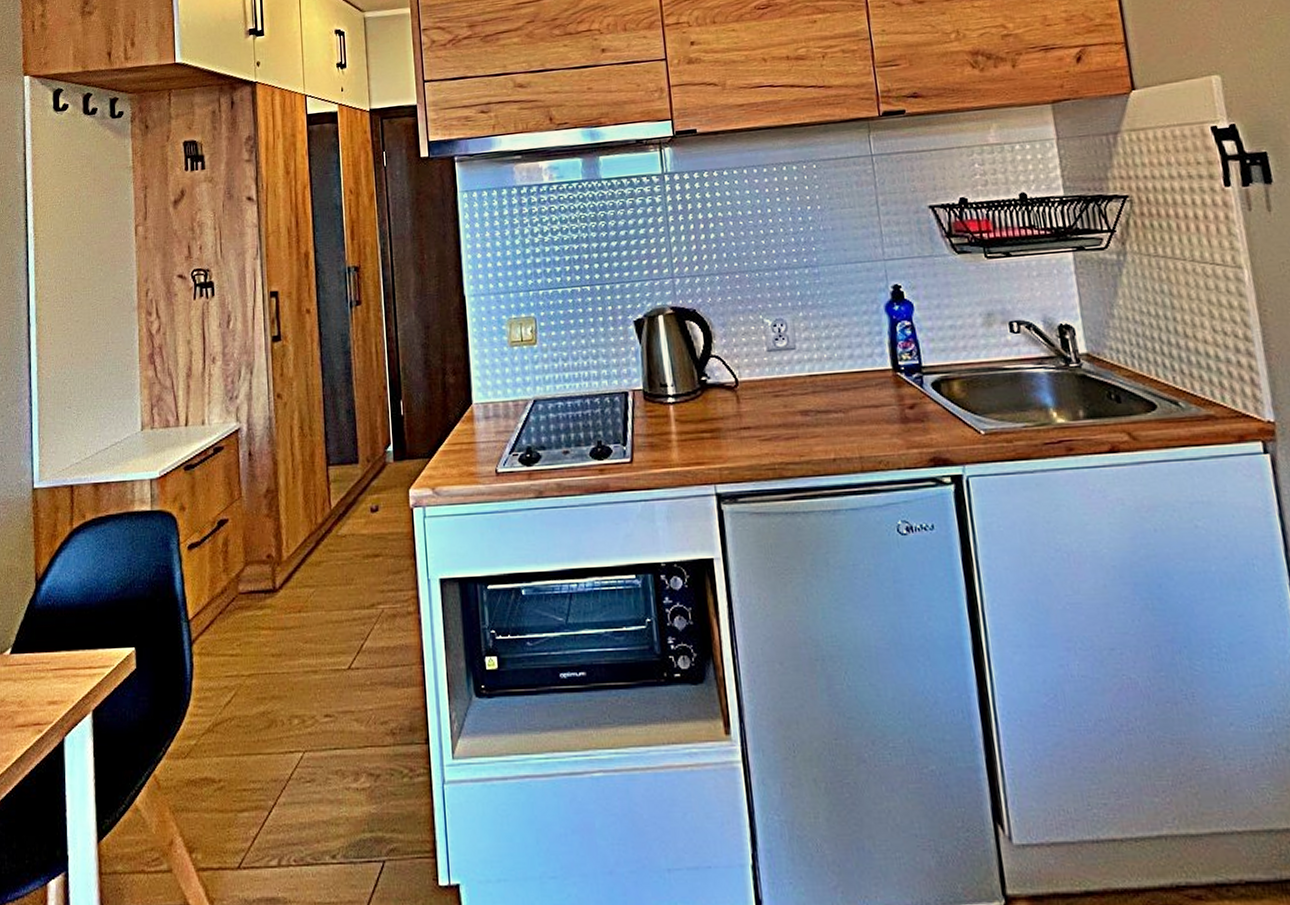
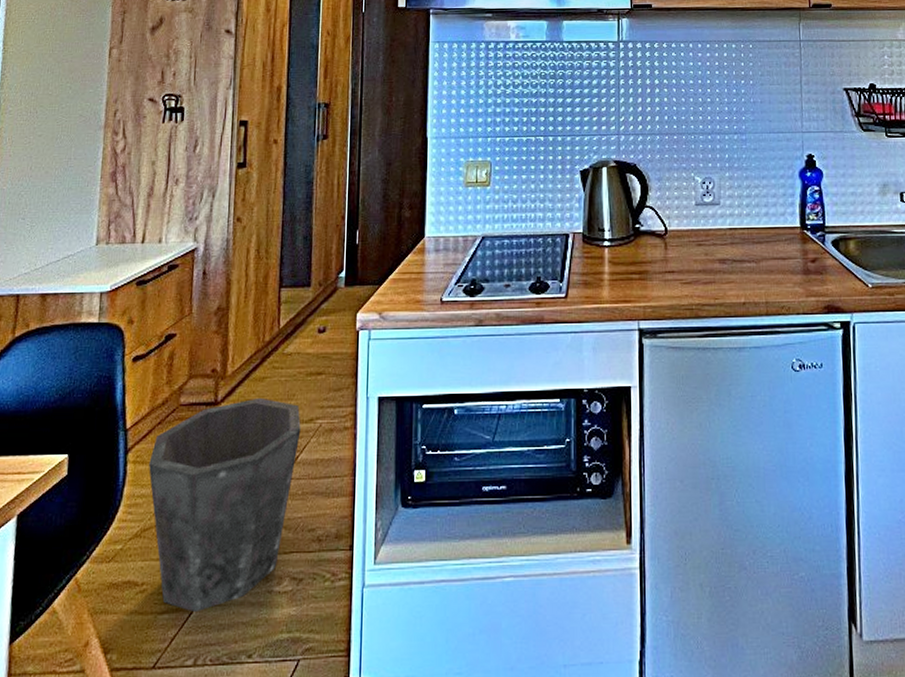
waste bin: none [214,583,363,811] -> present [149,397,301,613]

